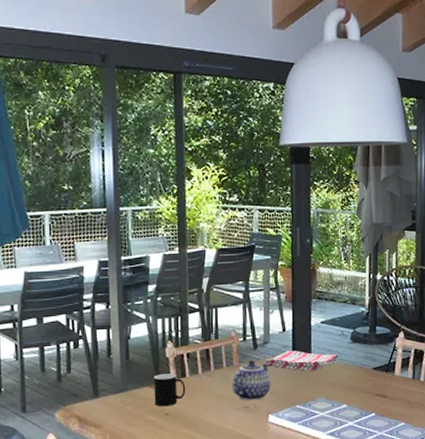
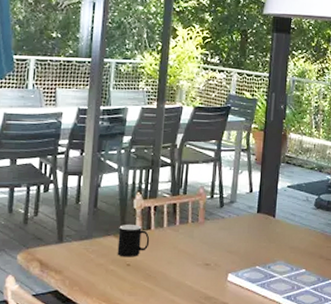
teapot: present [232,360,271,401] -> none [195,218,234,259]
dish towel: present [264,350,339,371] -> none [229,212,301,234]

